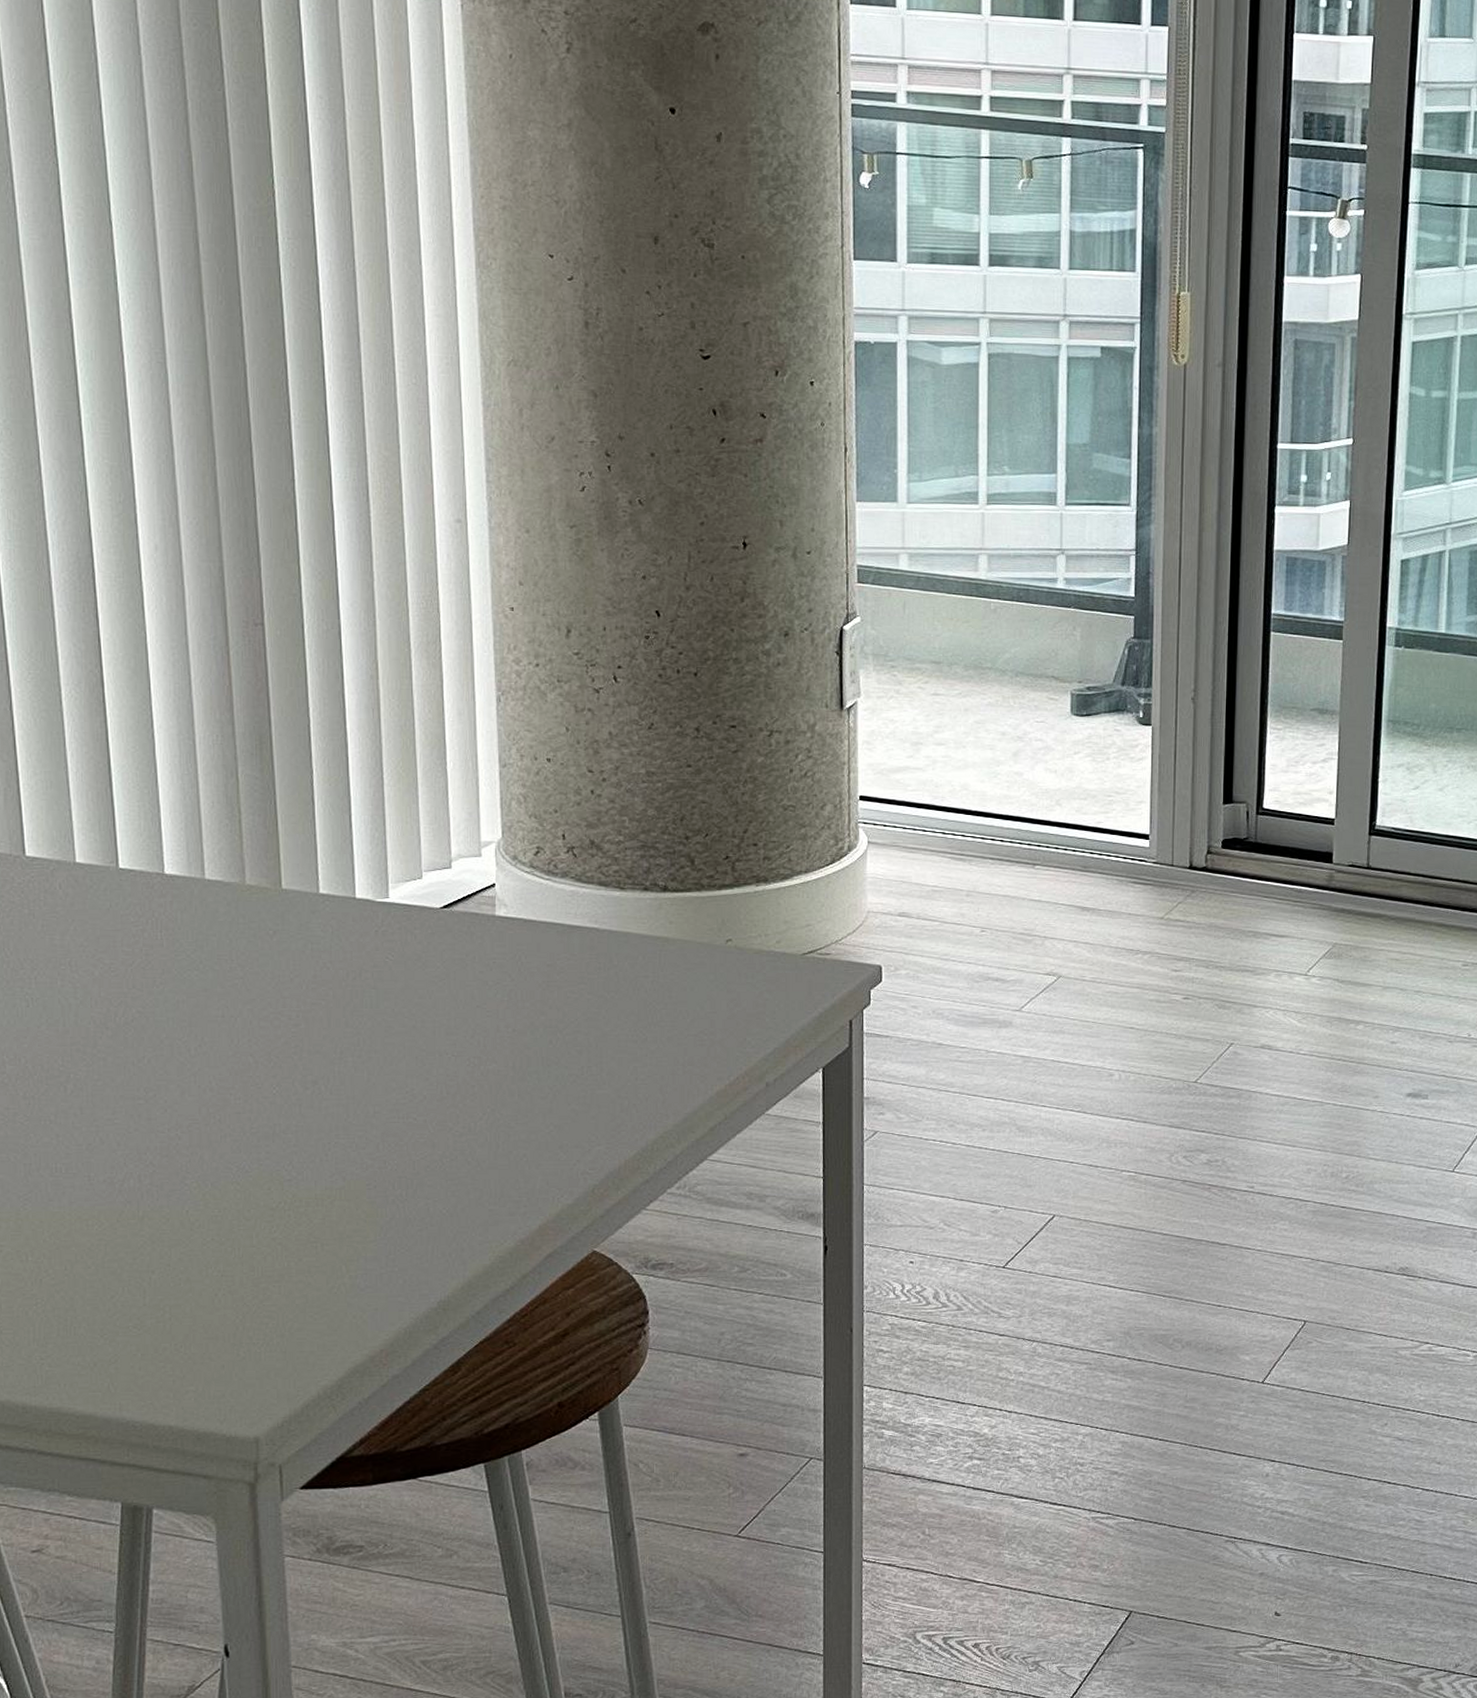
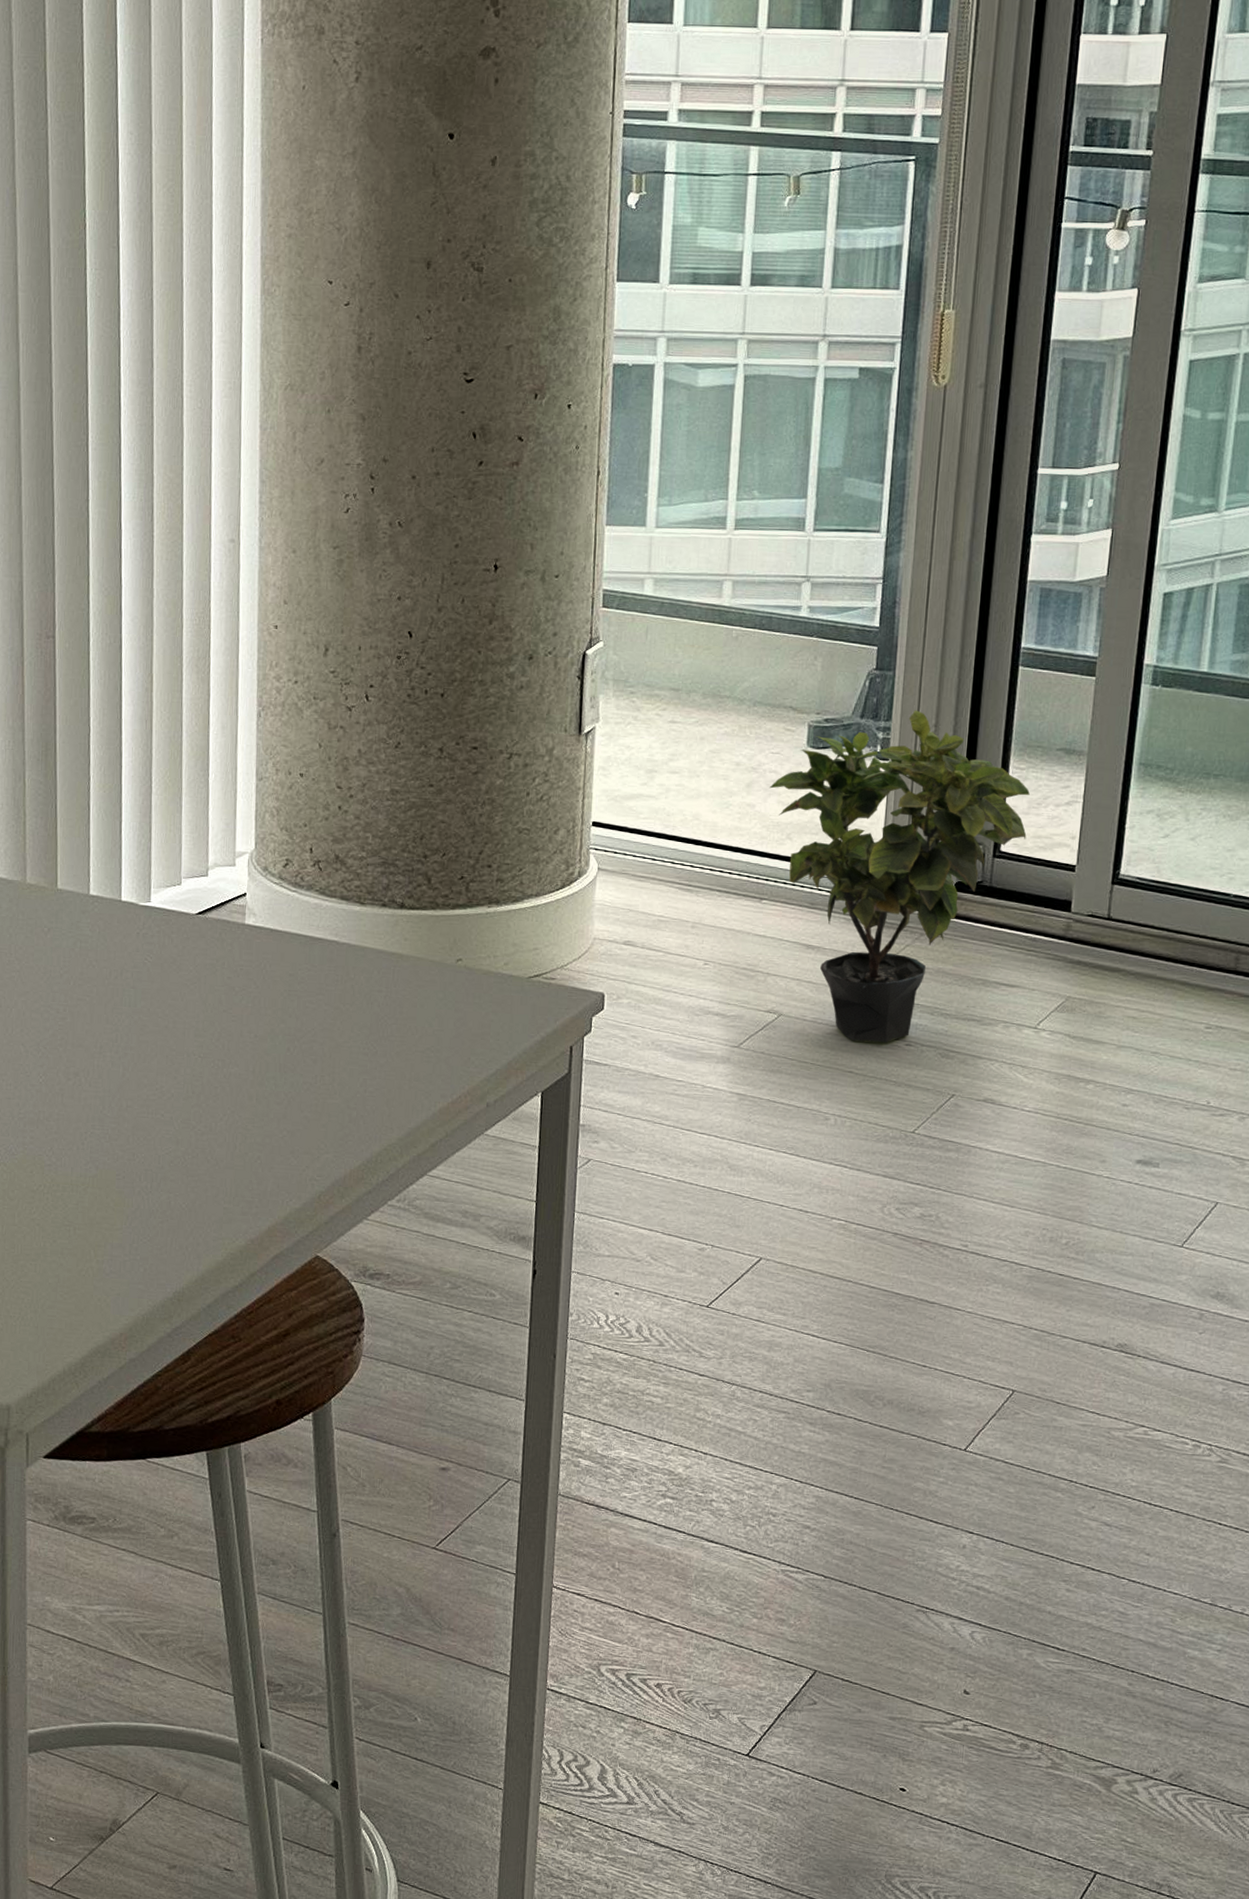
potted plant: none [1035,676,1288,998] -> present [769,710,1030,1043]

